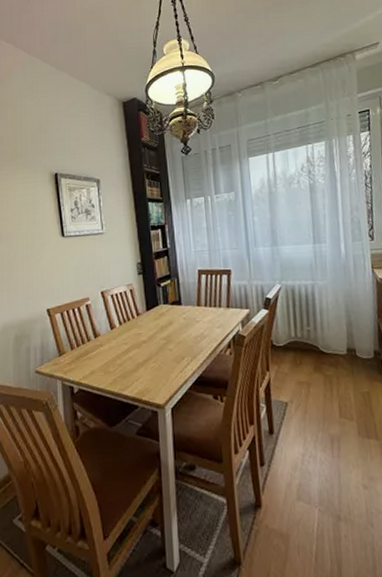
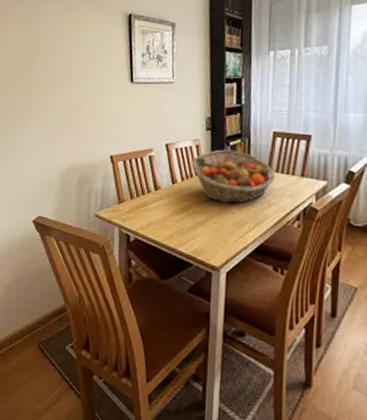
fruit basket: none [127,290,205,341] -> present [191,149,276,204]

